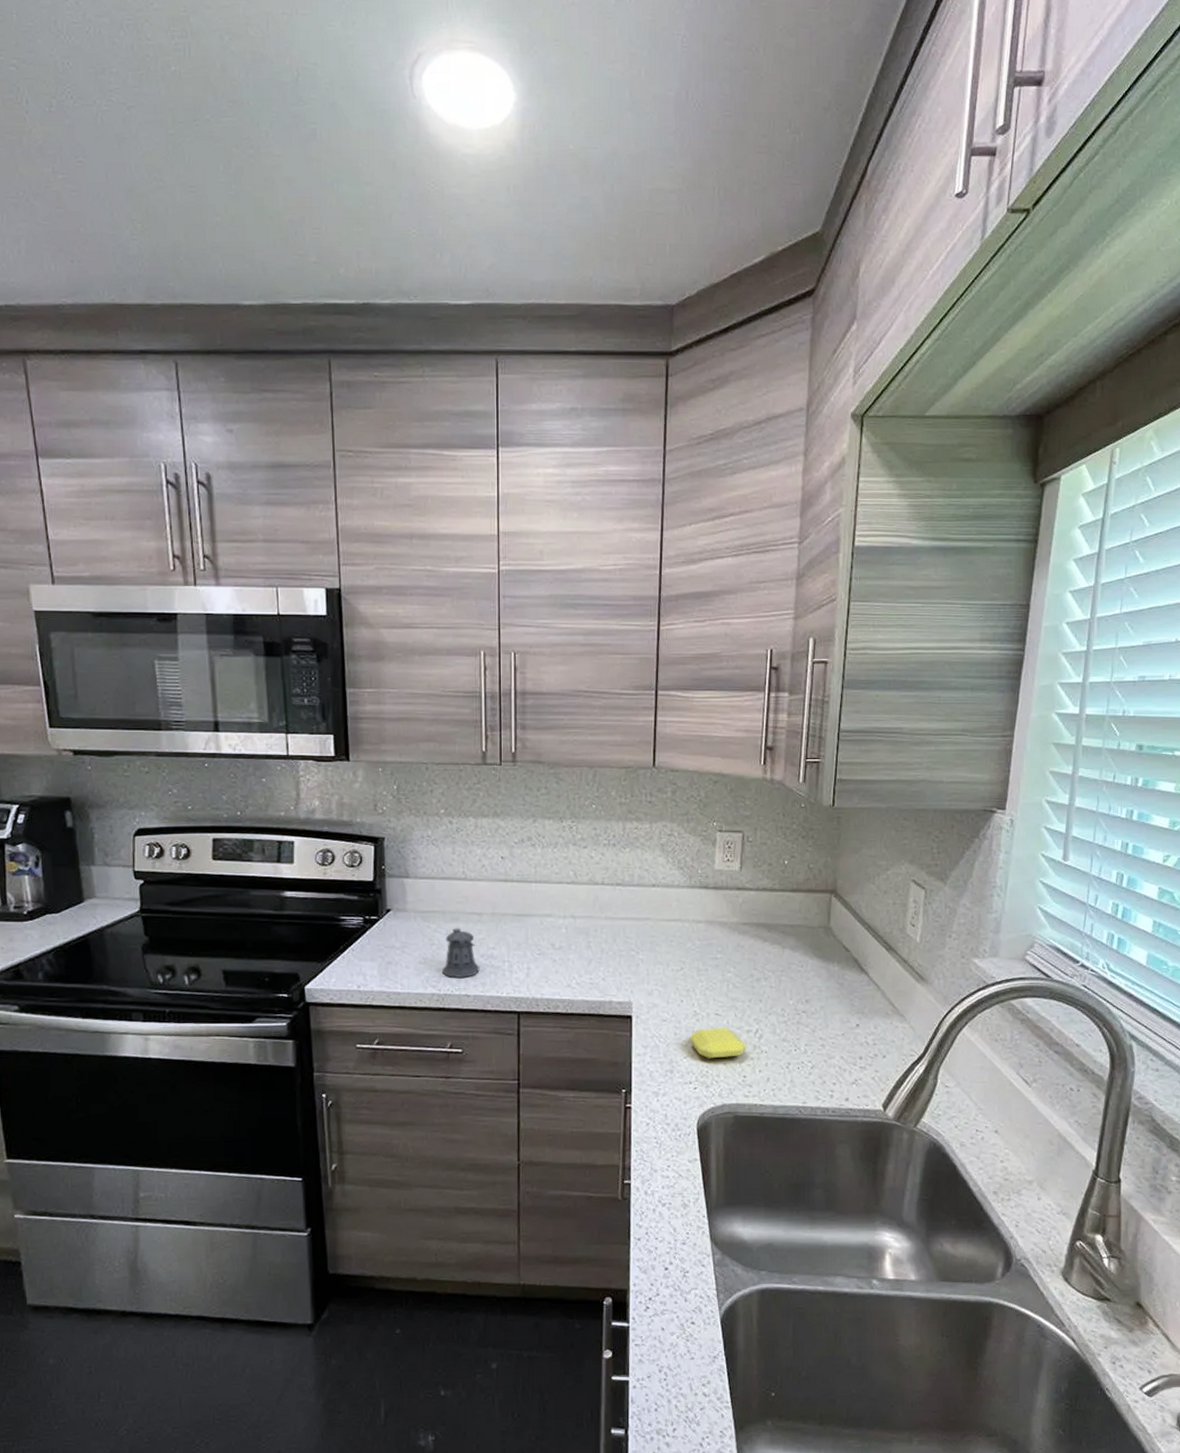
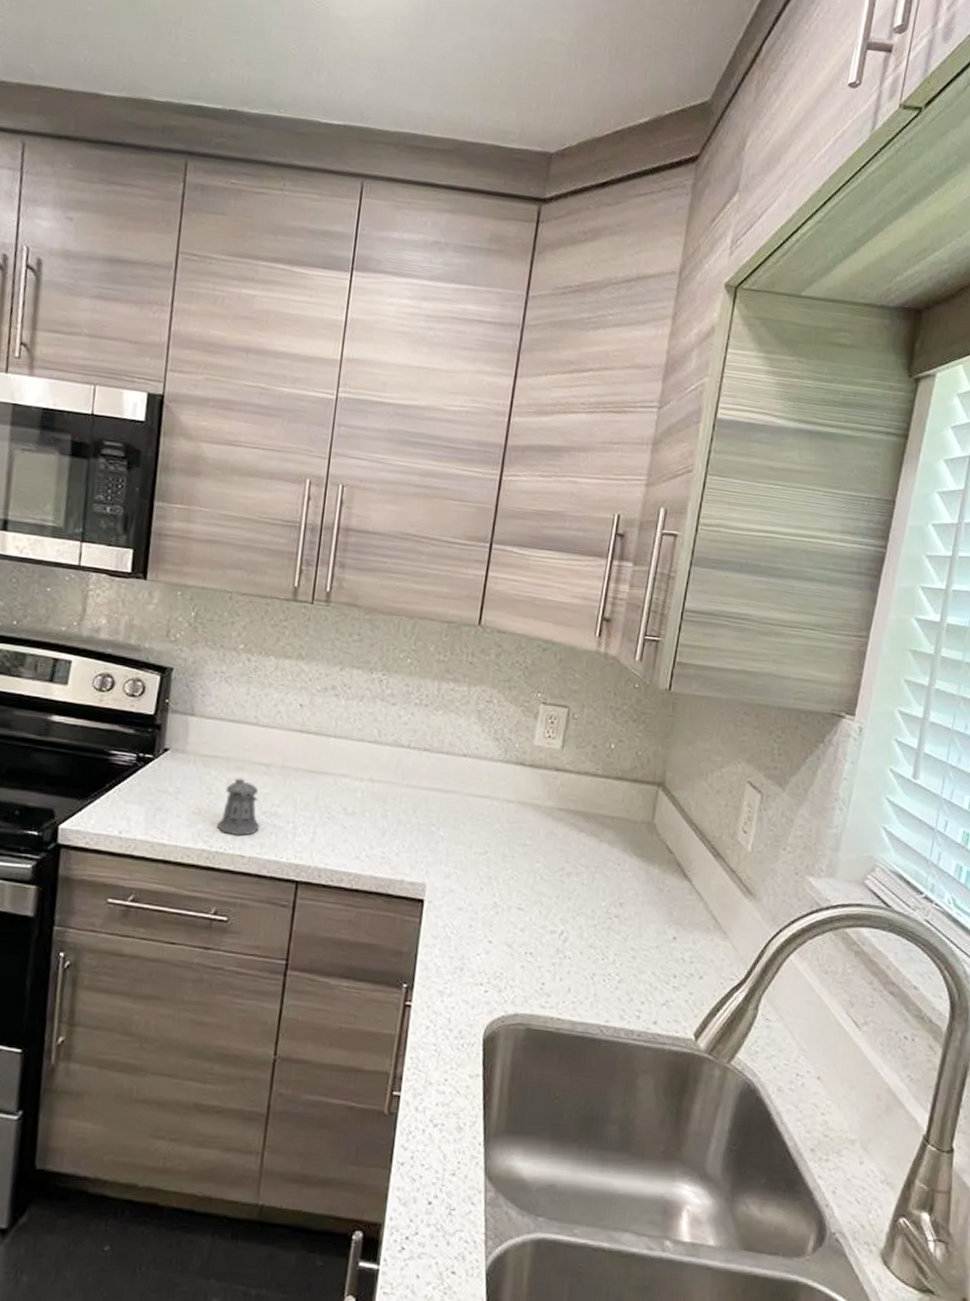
soap bar: present [689,1028,746,1059] -> none [485,923,548,960]

